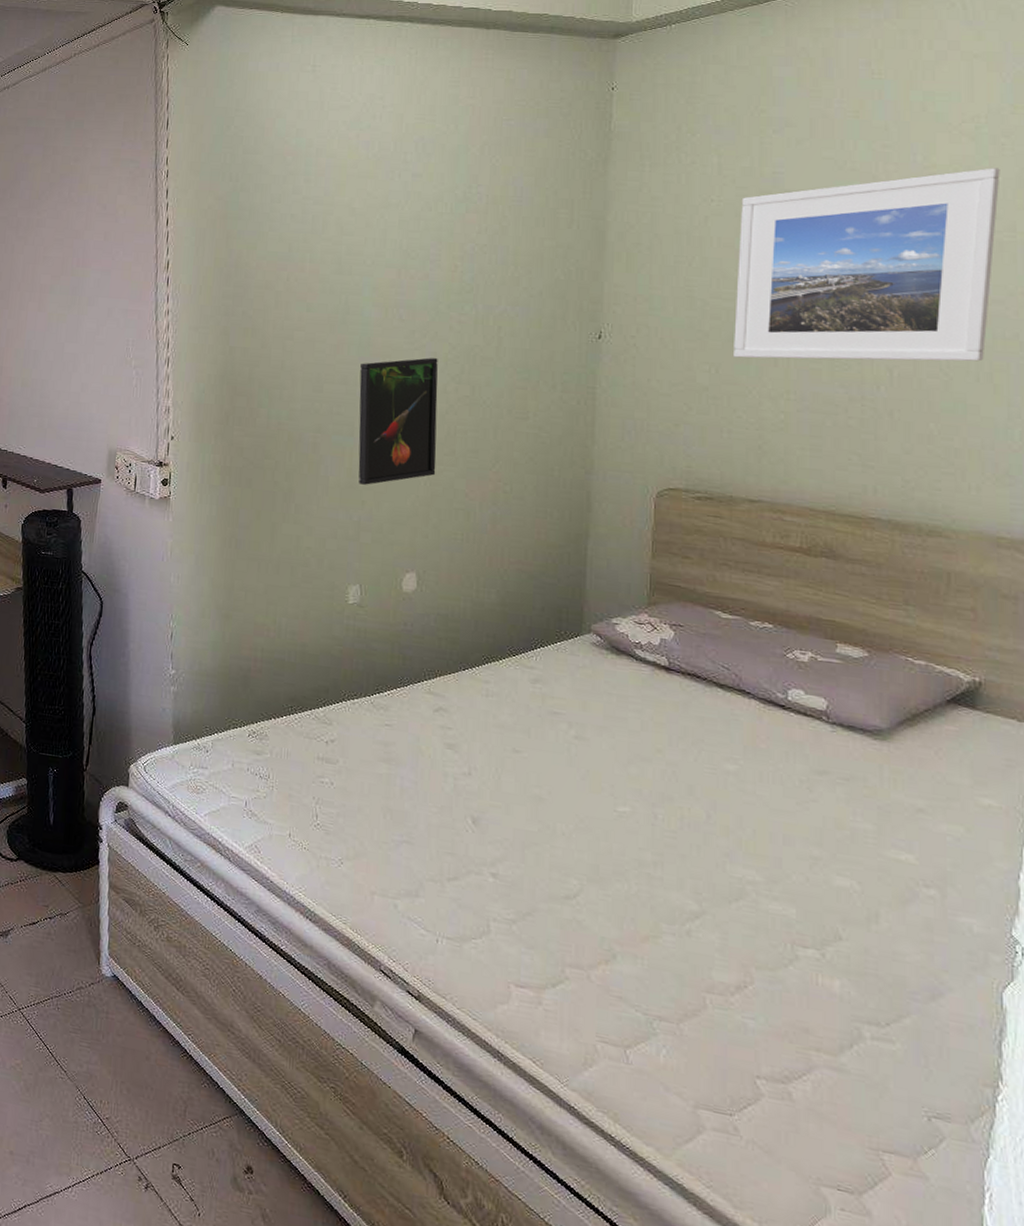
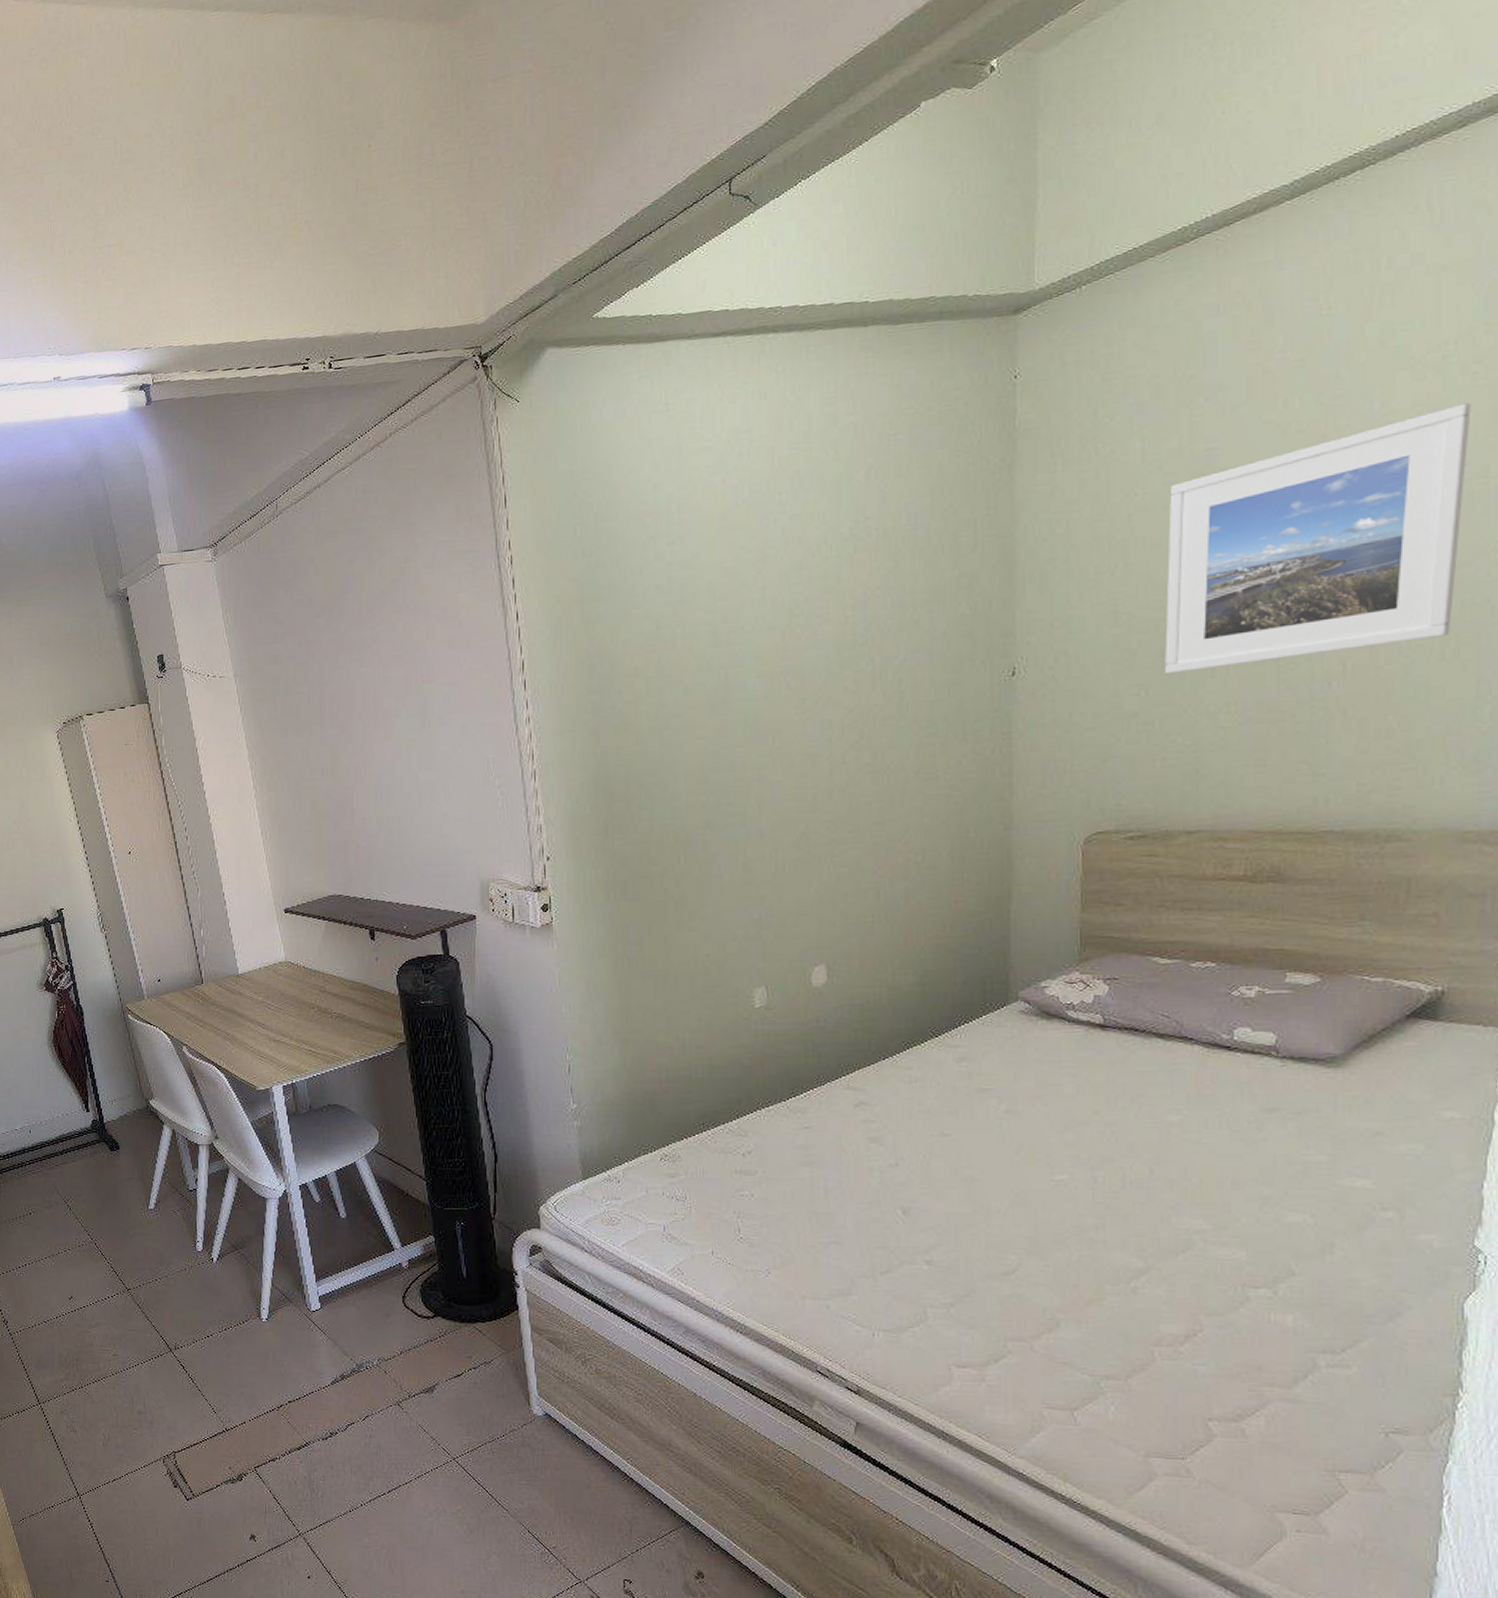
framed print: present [358,357,438,485] -> none [748,726,840,878]

